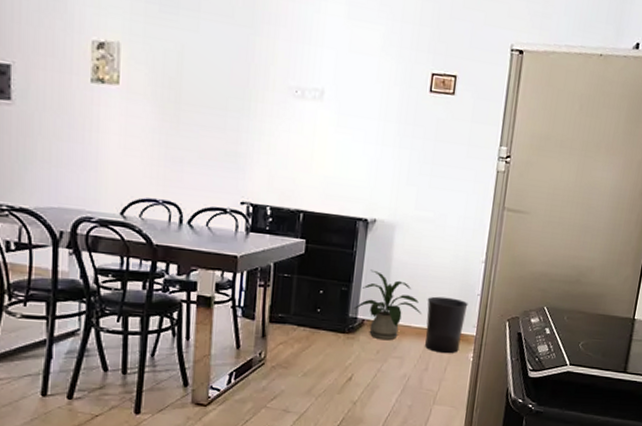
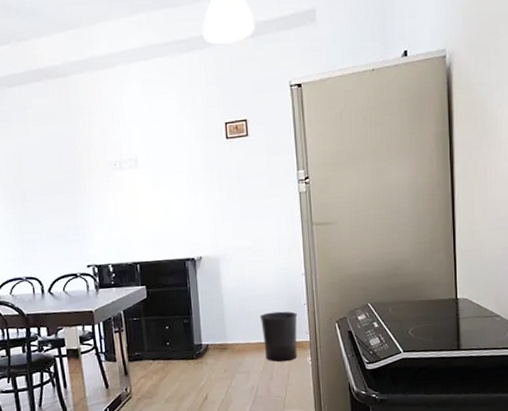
house plant: present [353,269,421,341] -> none [197,300,257,360]

